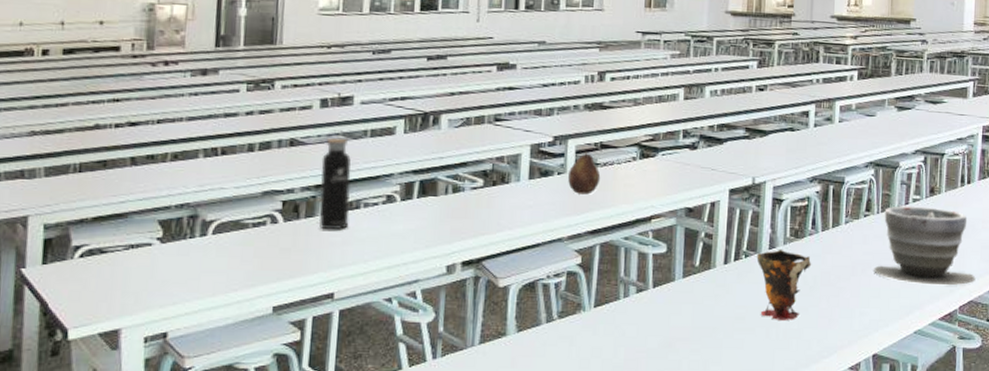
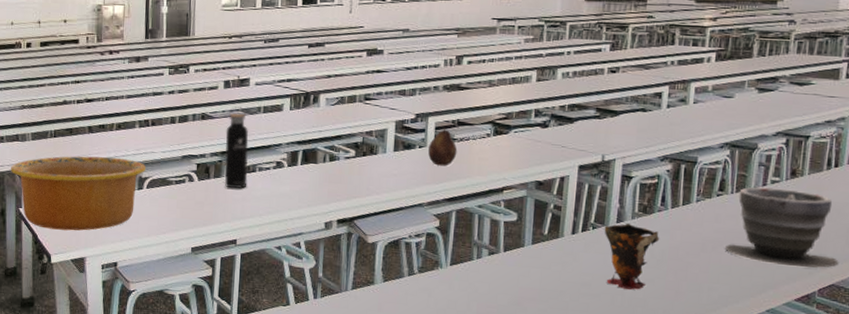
bowl: none [9,195,211,295] -> present [10,156,146,231]

